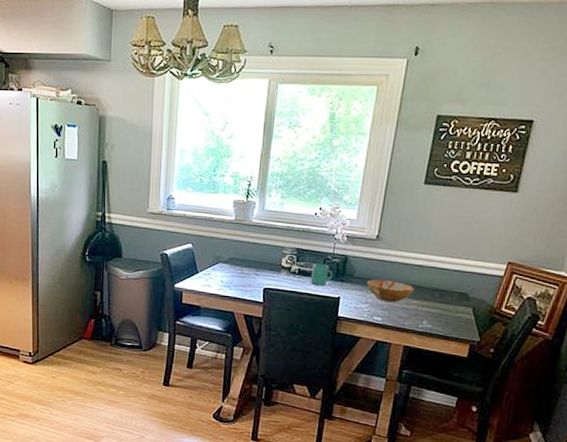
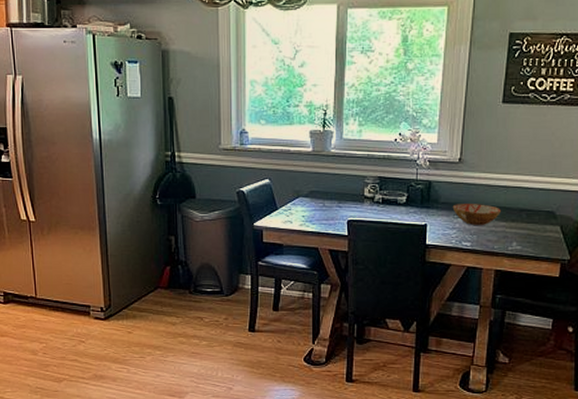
cup: present [310,263,333,286] -> none [395,191,418,214]

